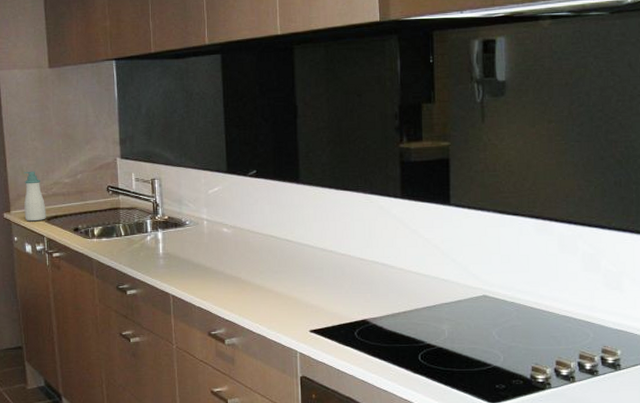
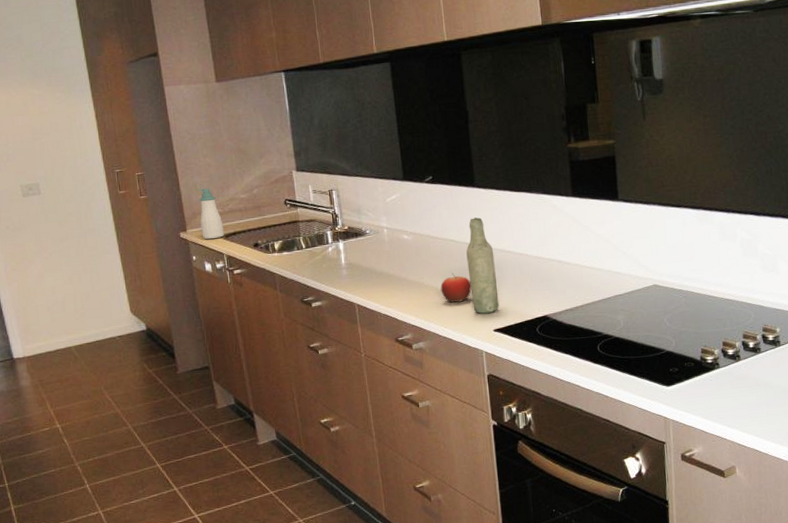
fruit: none [257,269,289,300] -> present [440,273,472,303]
bottle: none [286,214,317,313] -> present [466,217,499,314]

